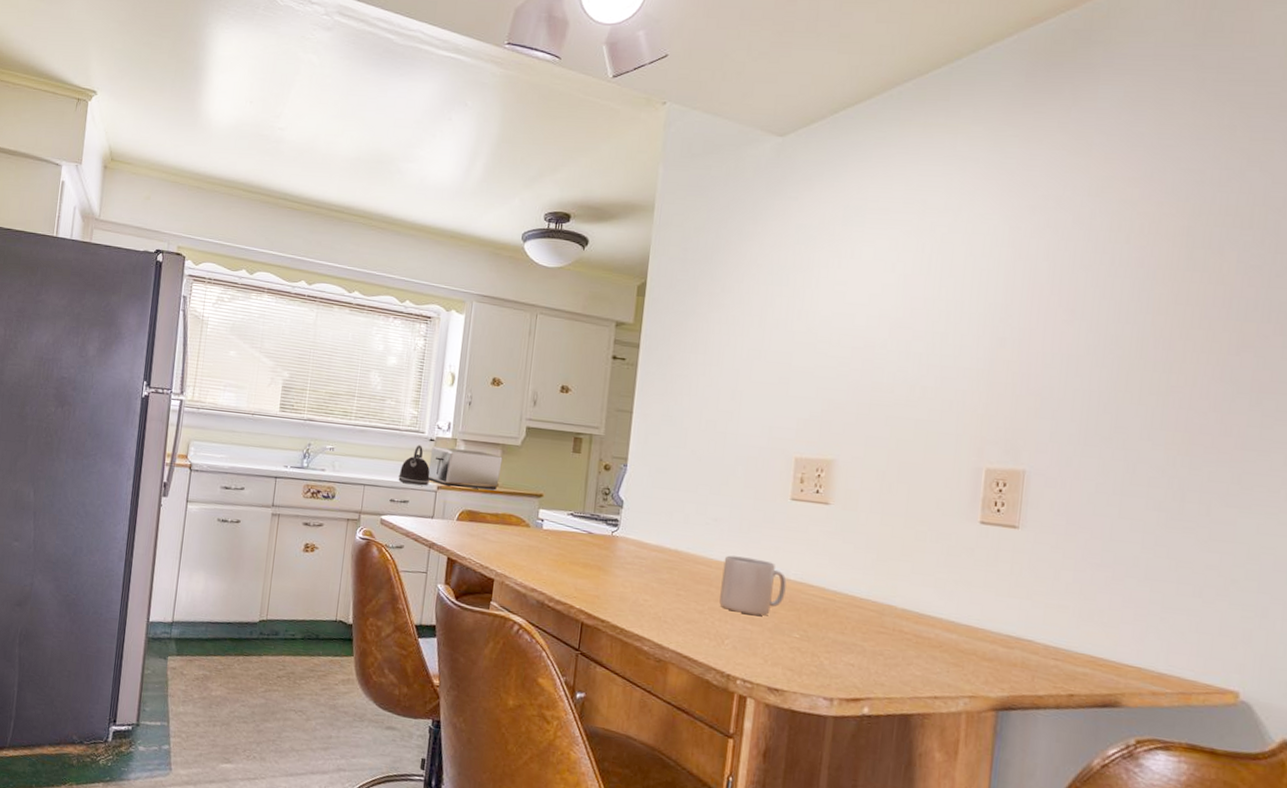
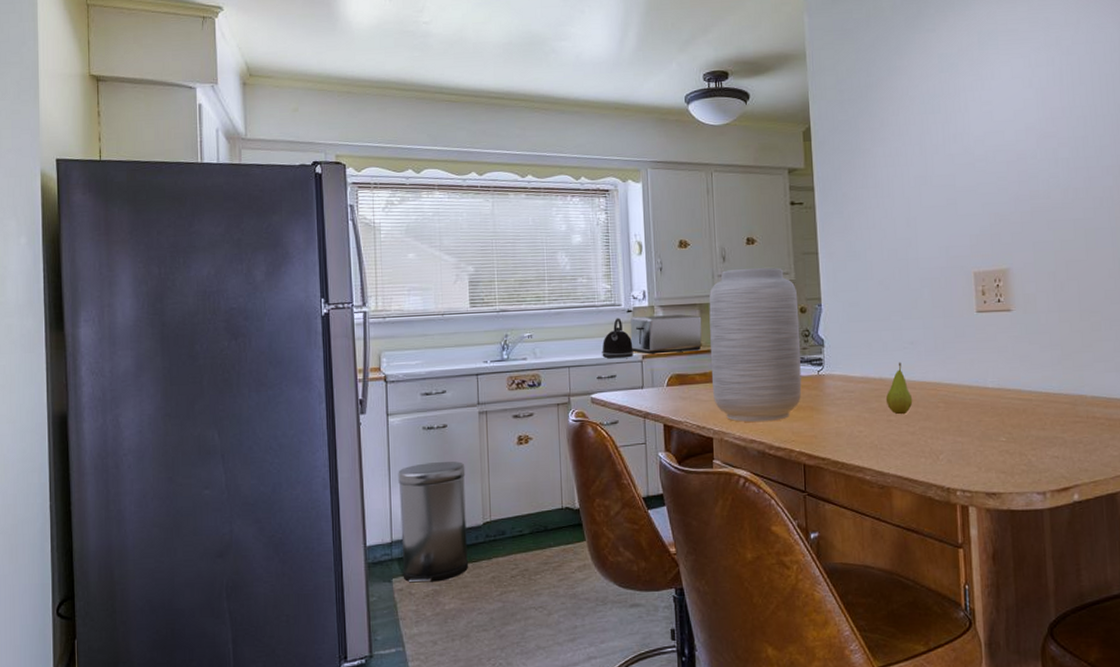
pedal bin: none [177,553,251,668] -> present [398,461,468,583]
vase: none [501,415,604,575] -> present [709,267,802,423]
fruit: none [677,537,707,592] -> present [885,362,913,415]
mug: present [719,555,787,616] -> none [926,373,987,427]

